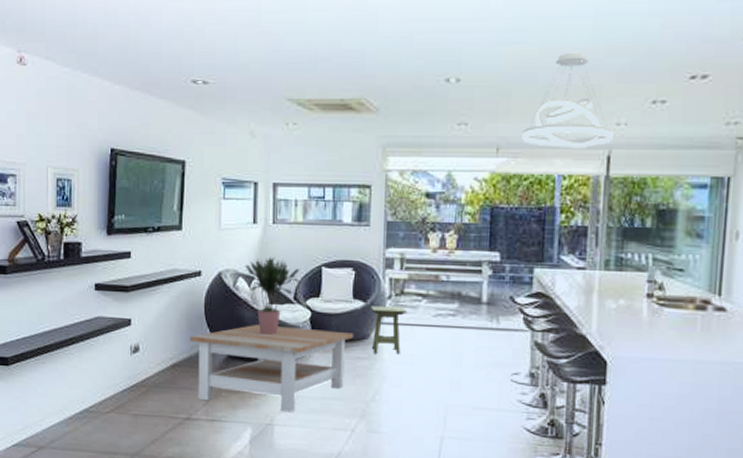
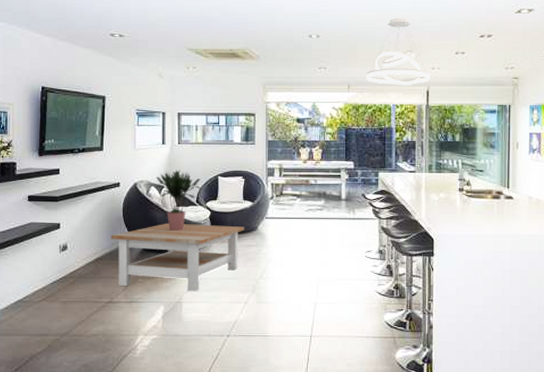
side table: present [369,306,407,355] -> none [256,205,286,241]

